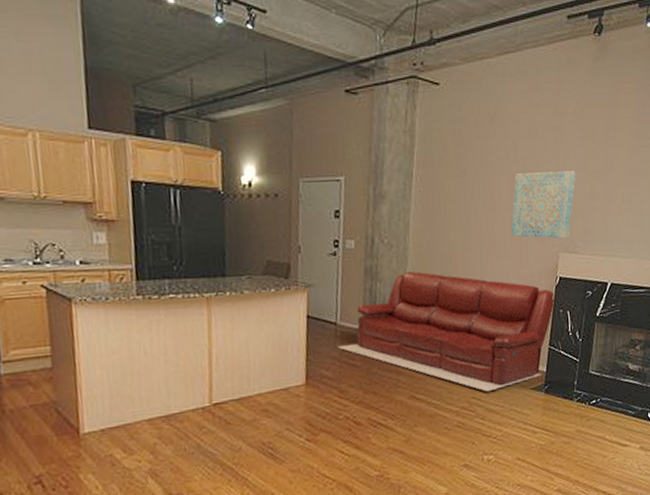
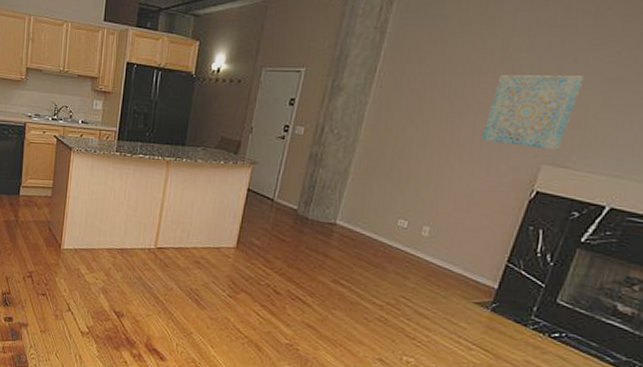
sofa: present [337,271,554,392] -> none [270,163,525,295]

